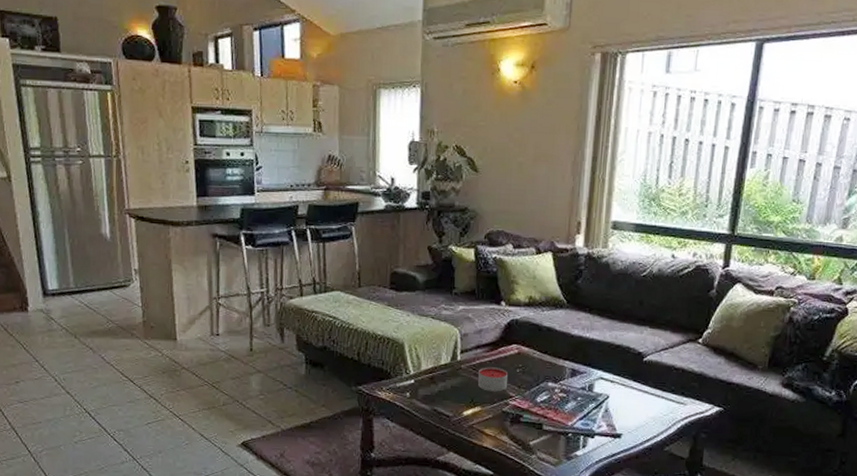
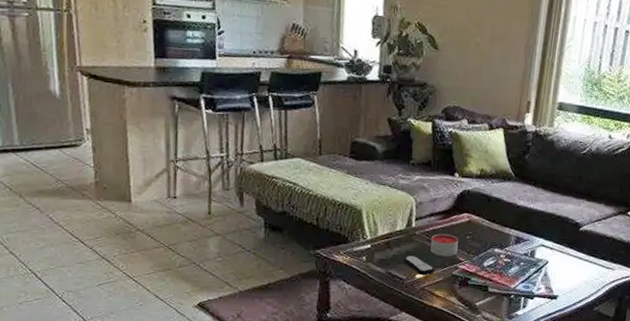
remote control: none [449,391,483,413] -> present [403,256,435,276]

